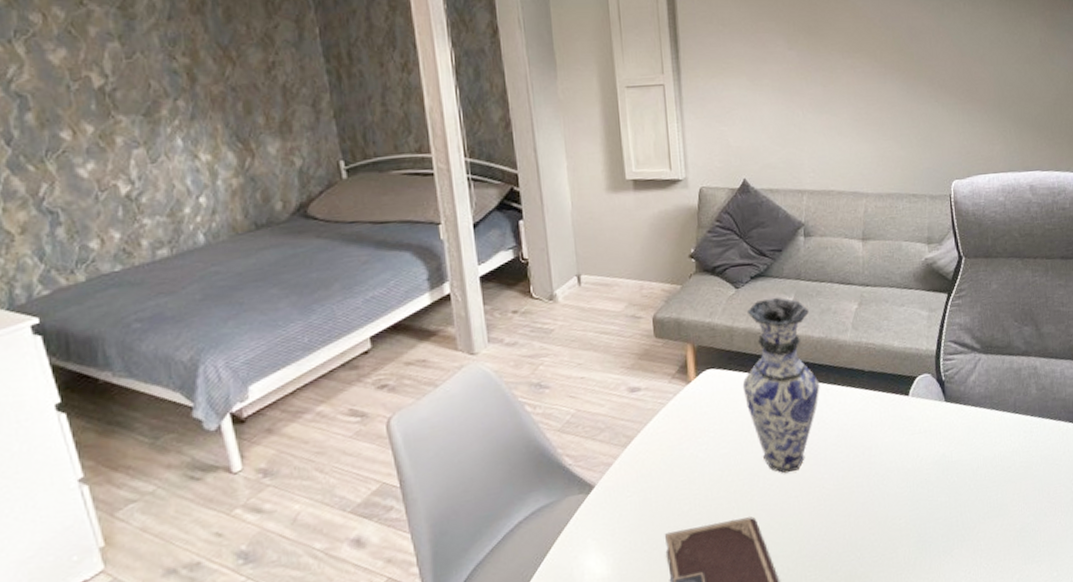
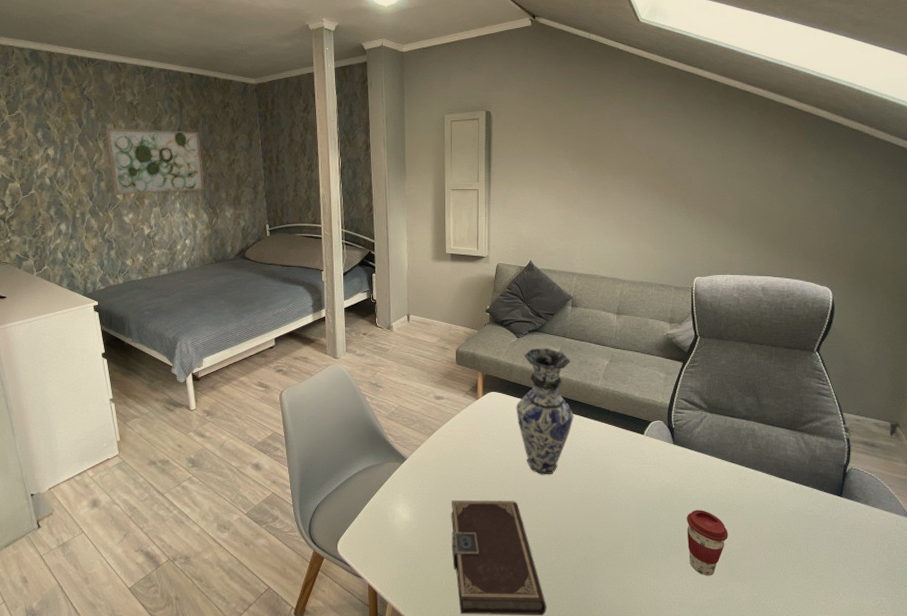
wall art: none [27,19,226,134] -> present [106,128,205,195]
coffee cup: none [969,480,1019,565] -> present [687,510,728,576]

